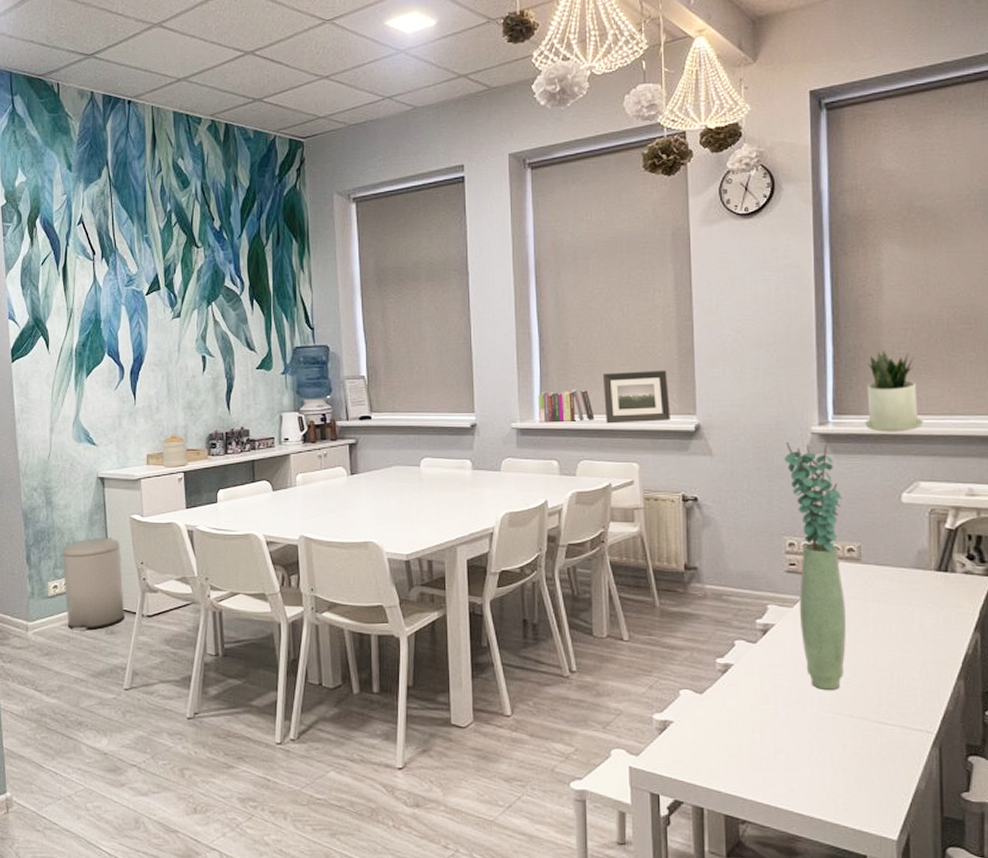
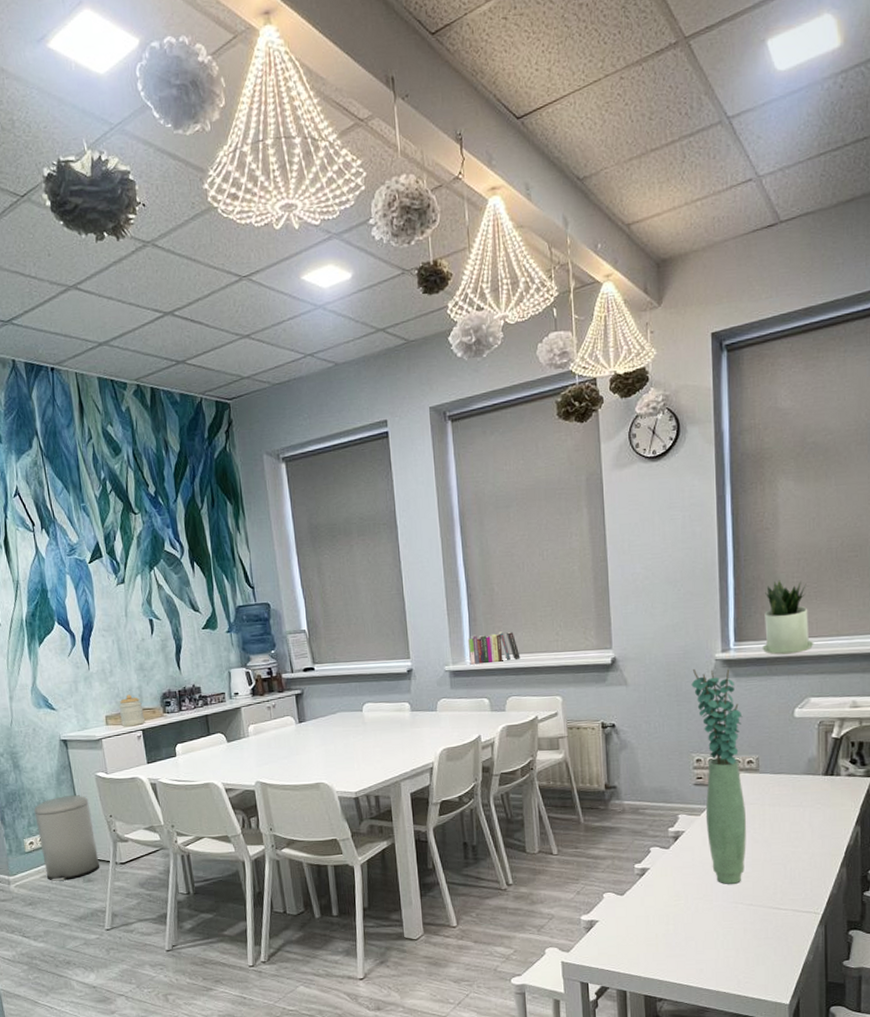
picture frame: present [602,370,670,424] -> none [526,609,589,662]

